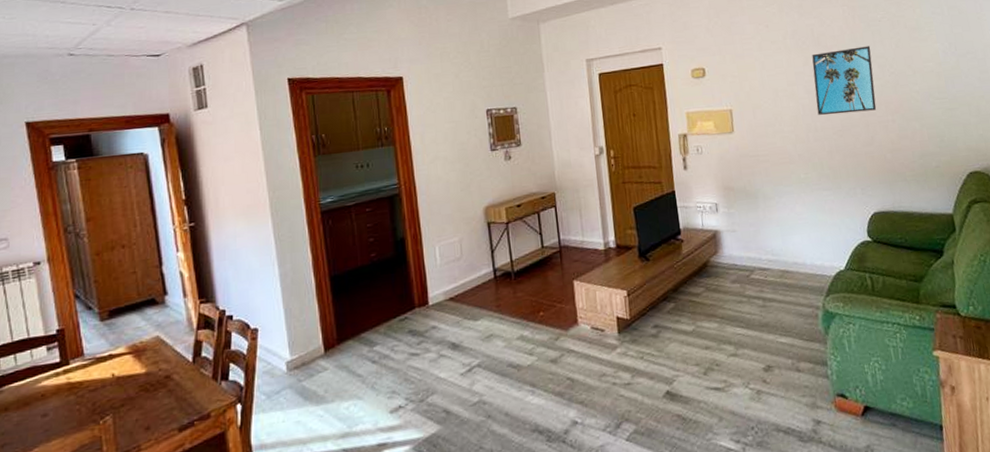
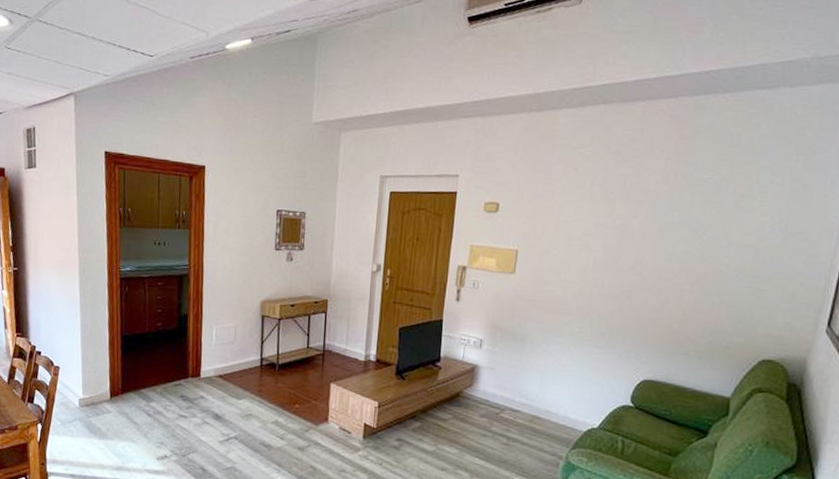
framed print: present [812,46,877,115] -> none [608,206,687,277]

